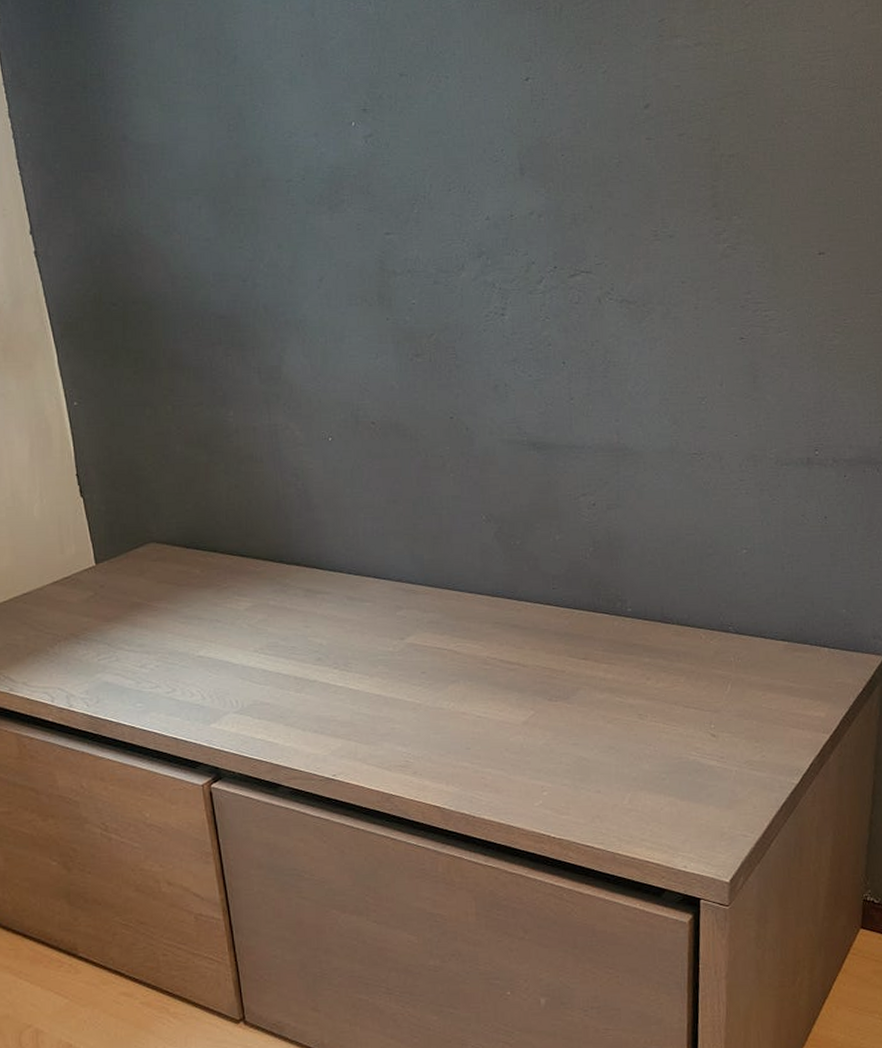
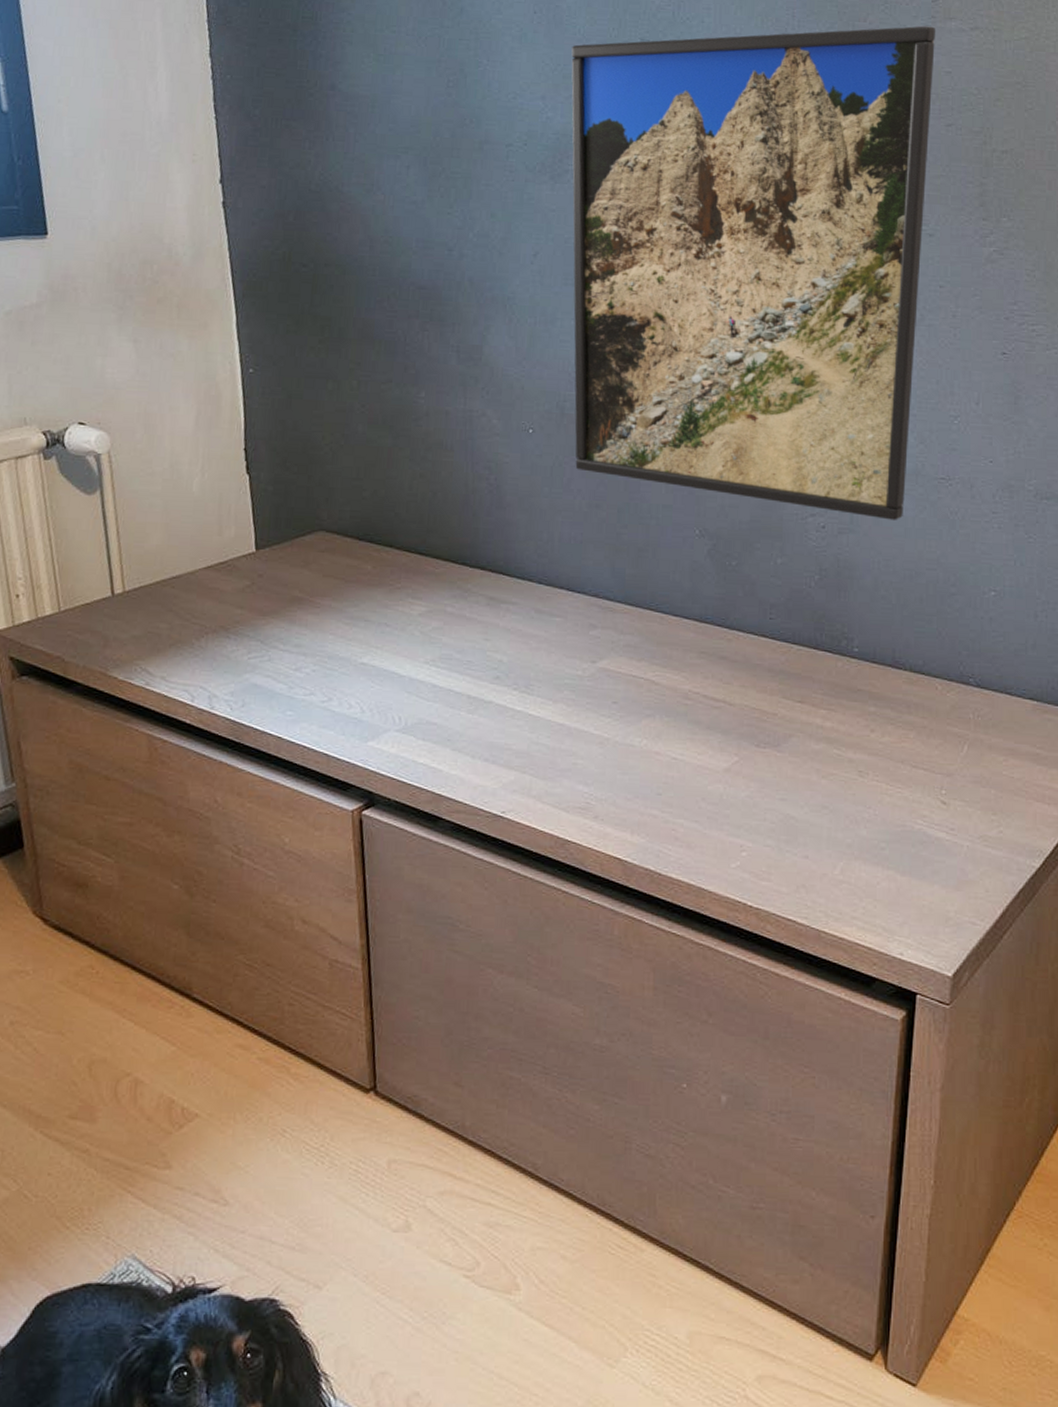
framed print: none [338,45,664,494] -> present [571,26,936,520]

